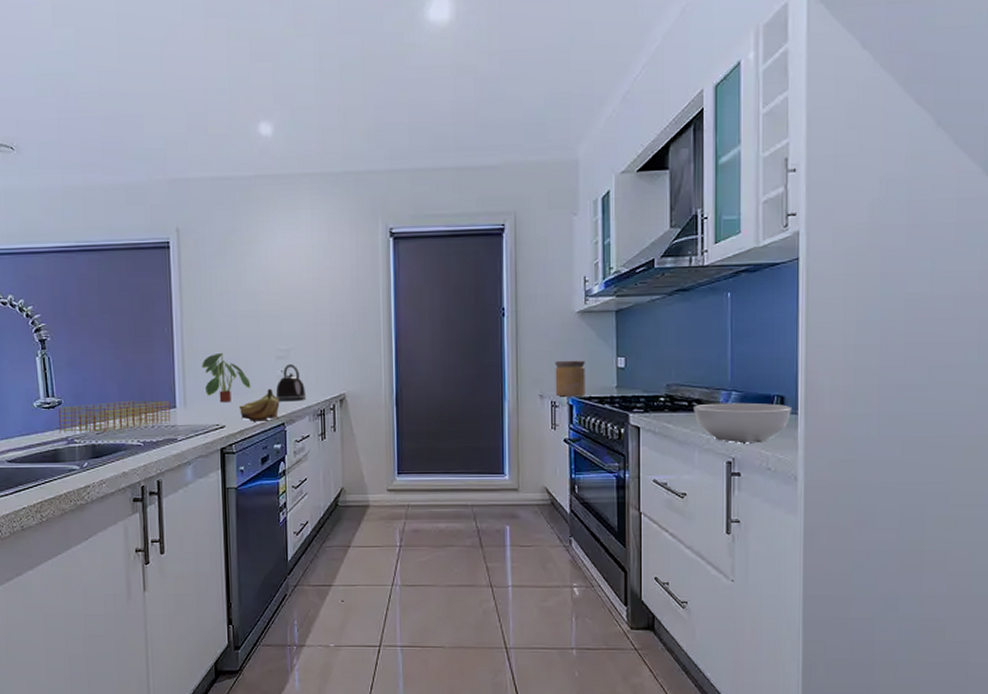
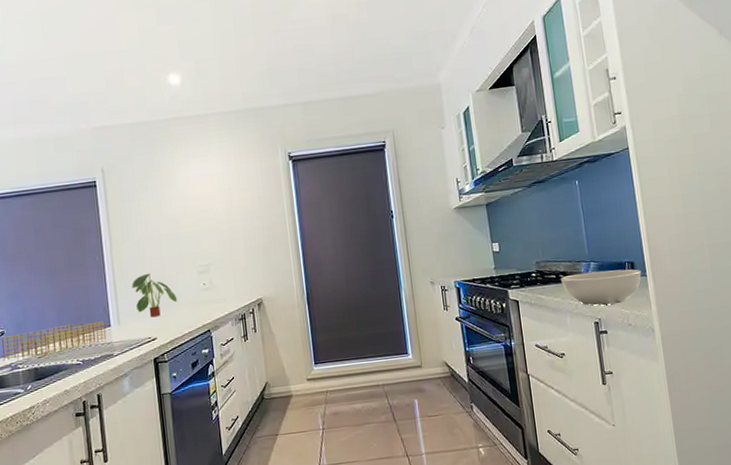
fruit: present [238,388,280,421] -> none [167,300,205,331]
kettle: present [275,364,307,402] -> none [200,277,228,311]
jar: present [555,360,585,397] -> none [440,248,469,282]

